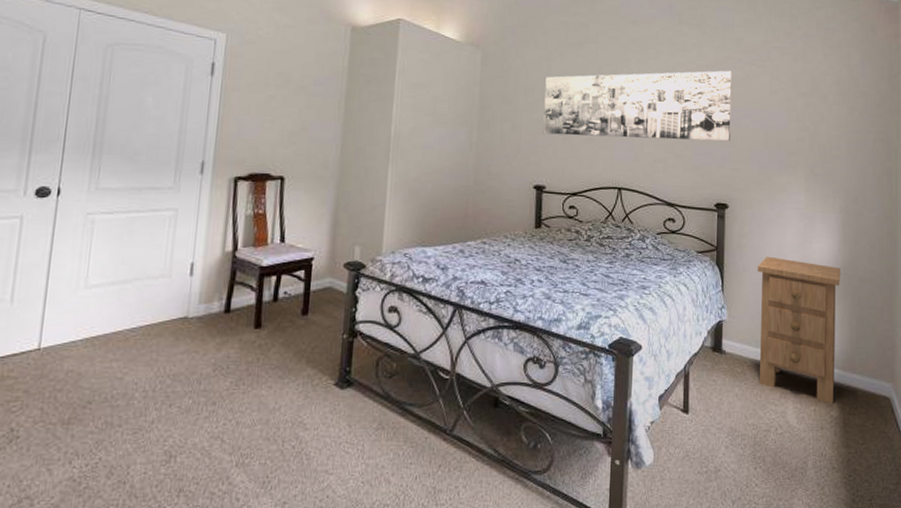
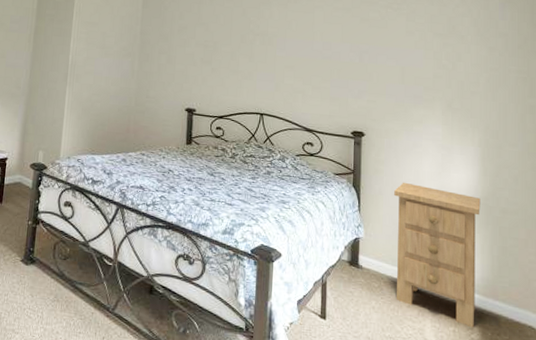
wall art: present [543,70,732,142] -> none [194,12,368,76]

